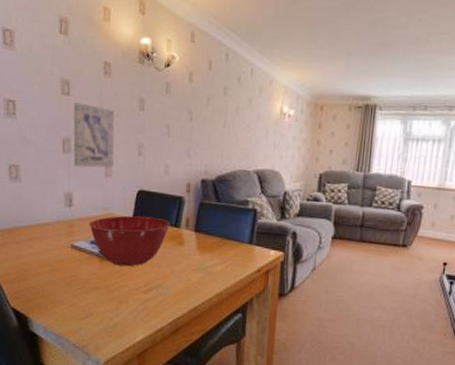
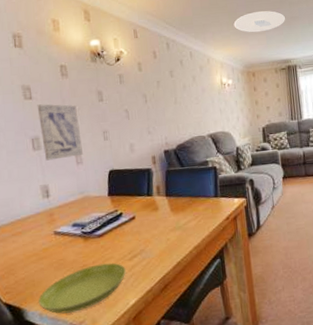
saucer: none [45,289,138,335] -> present [39,262,126,314]
mixing bowl: present [88,215,170,267] -> none [68,191,143,241]
ceiling light: none [309,30,375,57] -> present [233,11,285,33]

